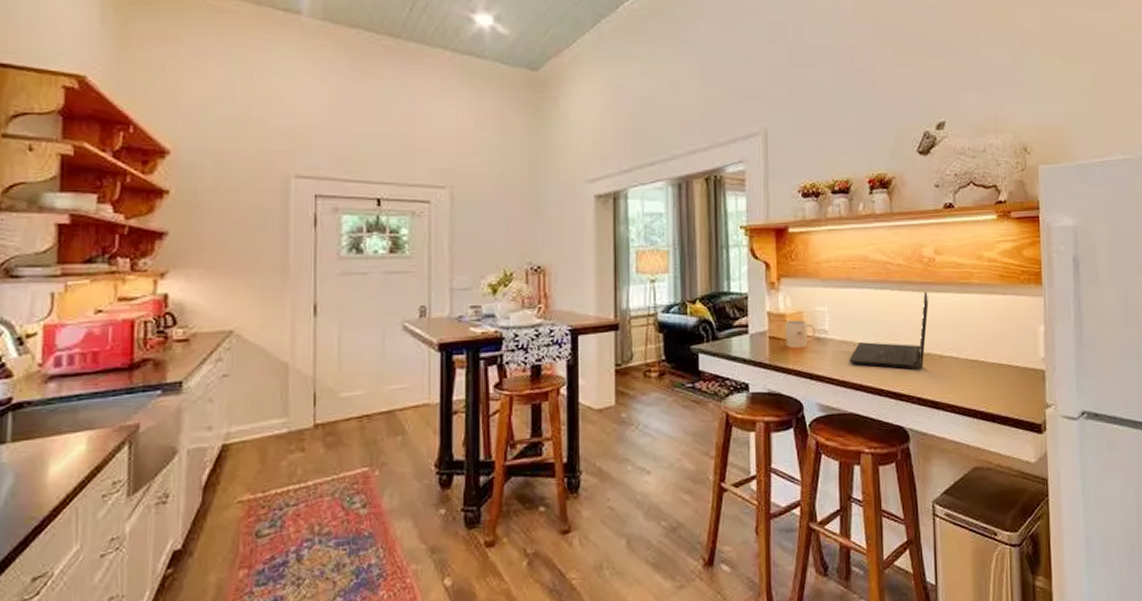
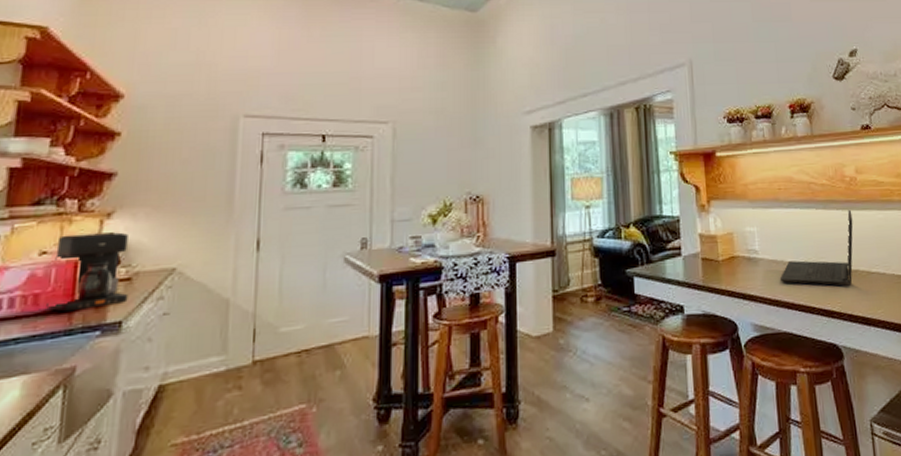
coffee maker: none [106,293,187,371] -> present [46,232,129,313]
mug: present [785,320,815,349] -> none [717,240,746,270]

